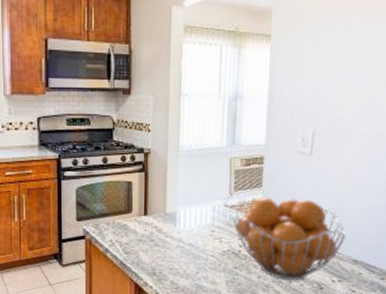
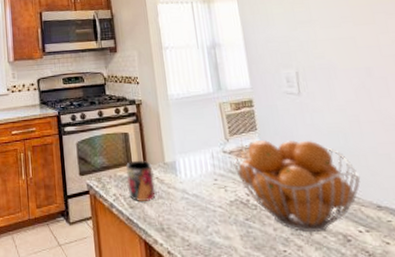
mug: none [124,209,153,249] -> present [126,160,156,203]

